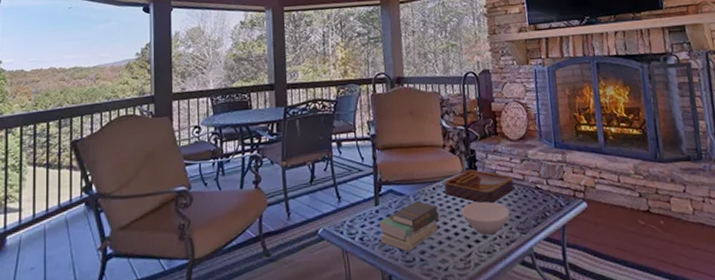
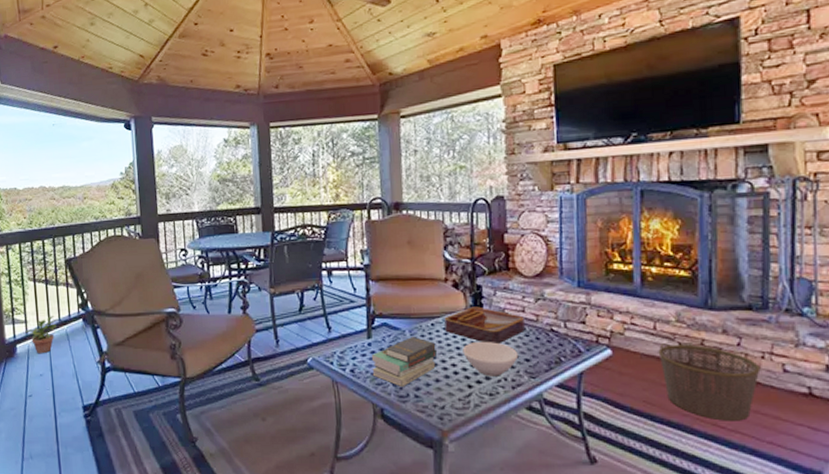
potted plant: none [17,202,58,245] -> present [24,316,59,354]
basket: none [623,193,704,261] -> present [658,343,761,421]

